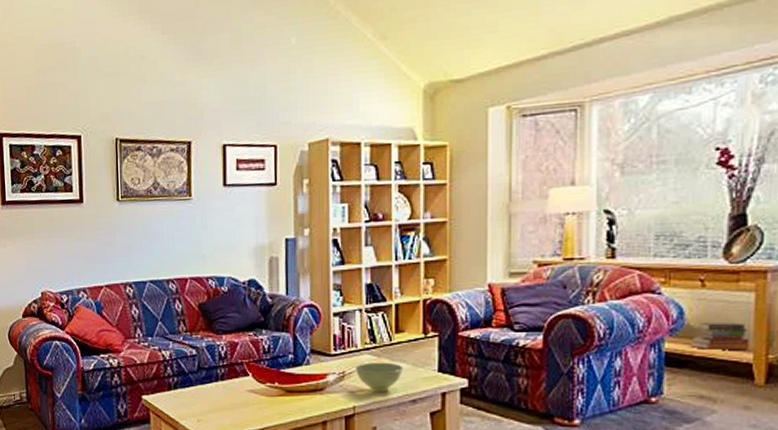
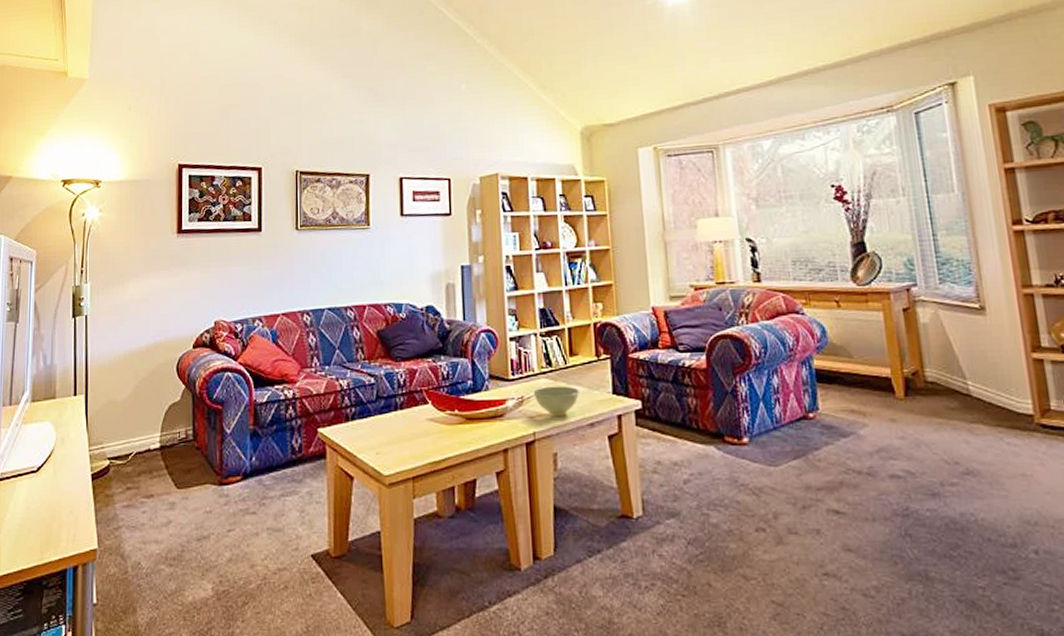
books: present [690,323,750,349] -> none [835,340,886,366]

